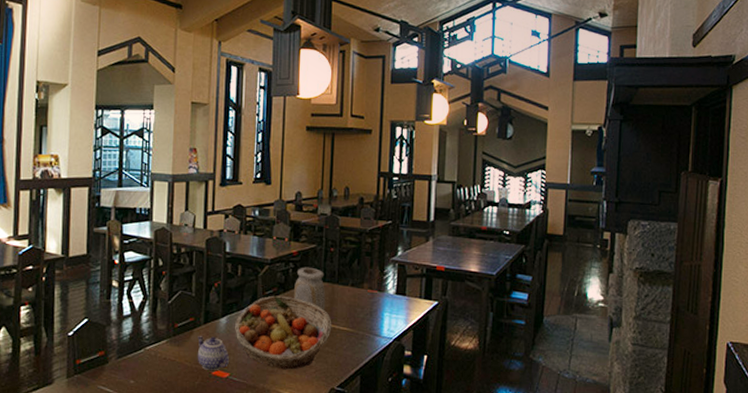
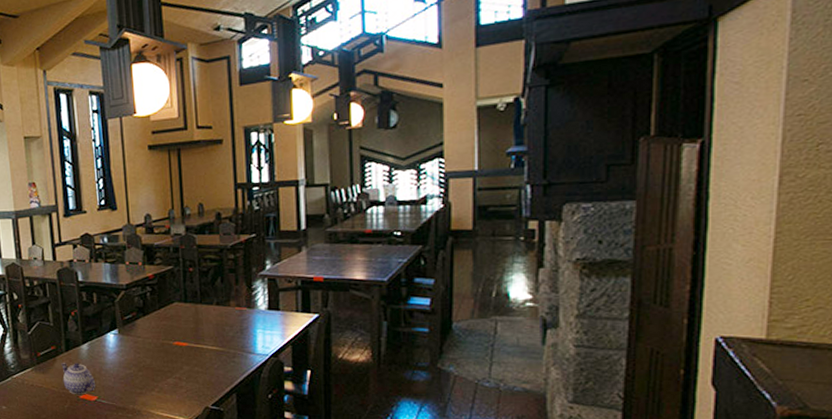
fruit basket: present [234,295,332,370] -> none [96,319,200,391]
vase: present [294,267,326,315] -> none [154,289,190,336]

